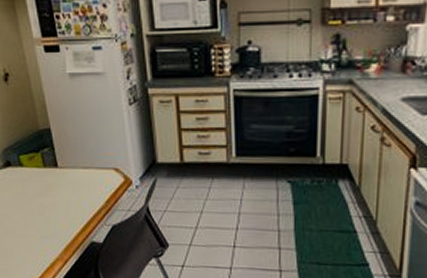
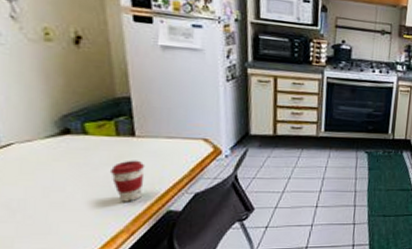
coffee cup: none [42,190,69,232] -> present [109,160,146,202]

